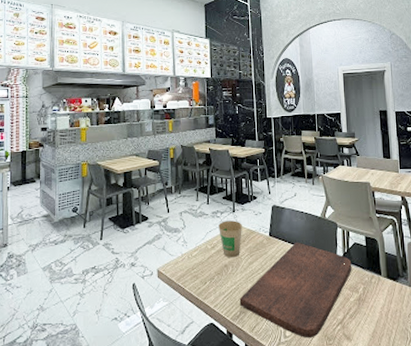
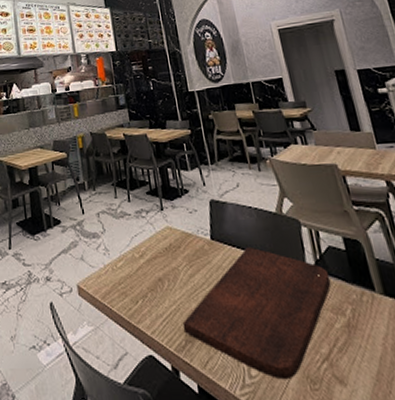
paper cup: present [219,220,242,258] -> none [145,221,177,270]

